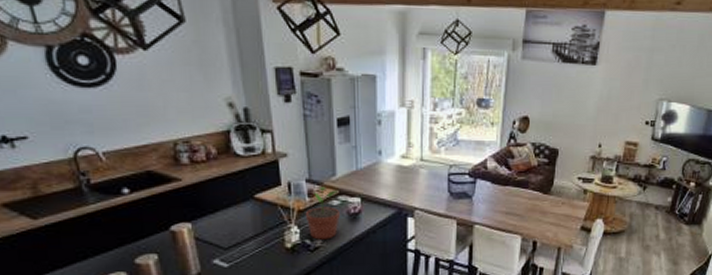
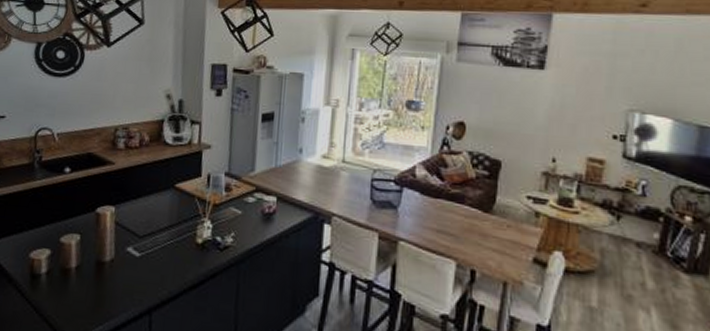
potted plant: present [305,187,340,240] -> none [219,182,256,239]

